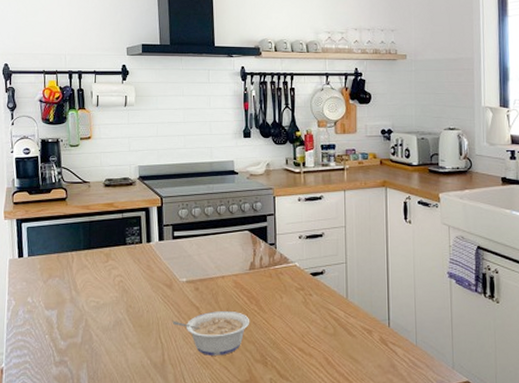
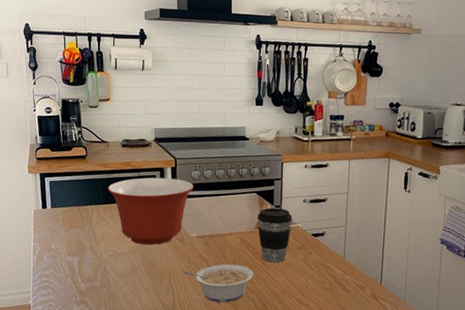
mixing bowl: none [89,218,182,294] -> present [107,177,194,245]
coffee cup: none [251,246,289,307] -> present [257,207,293,263]

